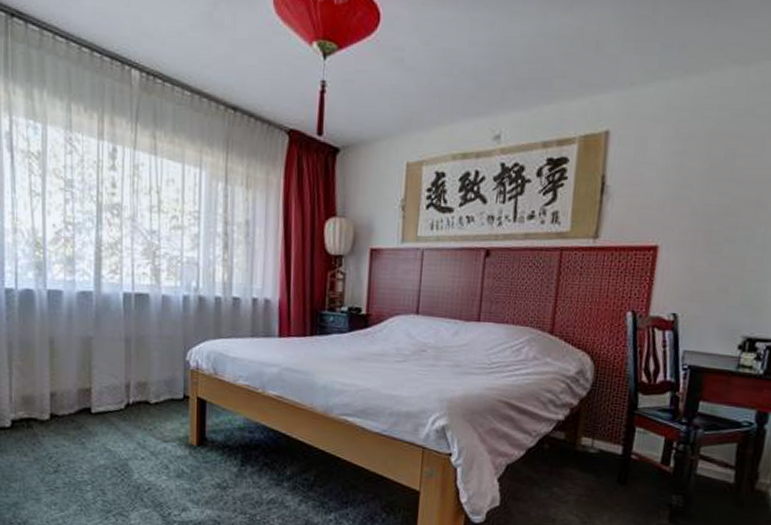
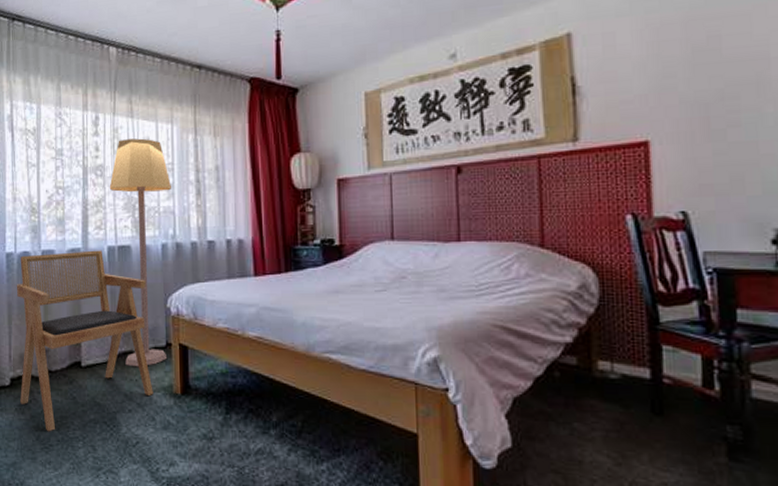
armchair: none [17,293,168,475] -> present [16,250,153,432]
lamp: none [127,178,196,417] -> present [109,138,171,367]

